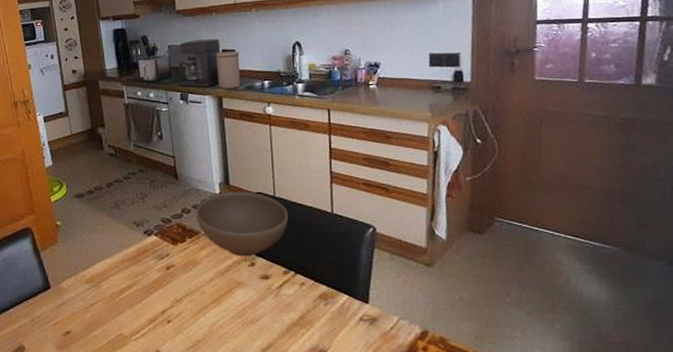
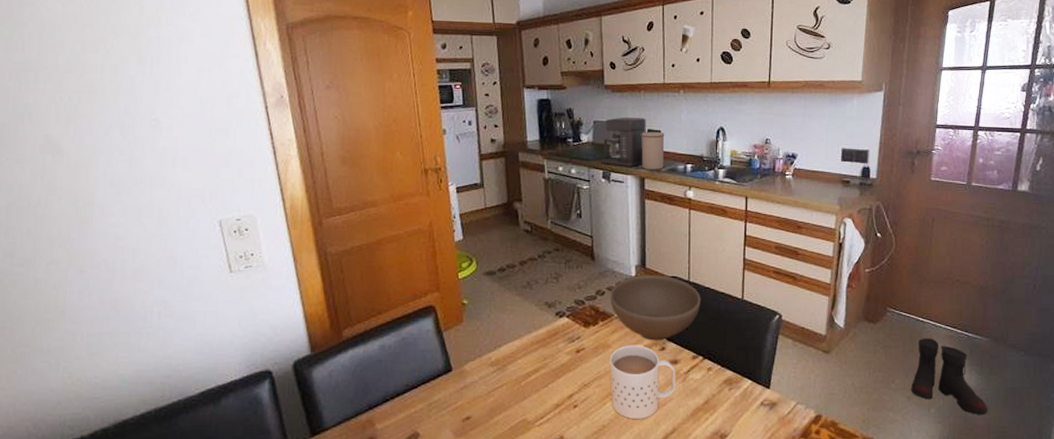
toaster: present [138,54,172,82] -> none [561,129,596,158]
mug: none [199,261,269,335] -> present [609,345,676,420]
boot: none [529,248,626,331] -> present [911,338,988,415]

